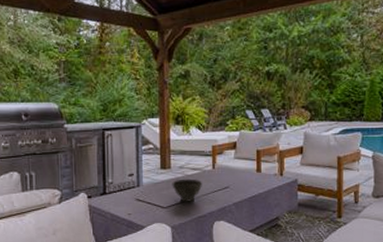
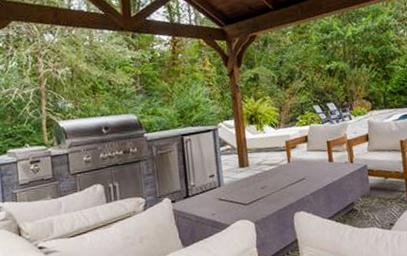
bowl: present [172,178,202,202] -> none [251,174,280,197]

